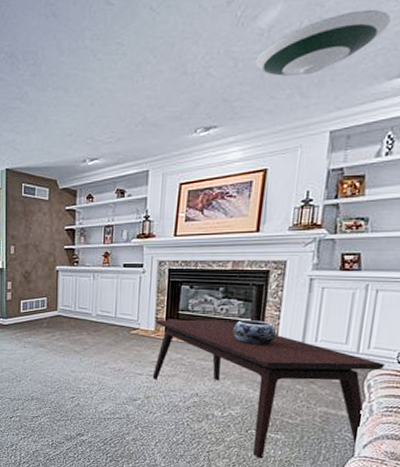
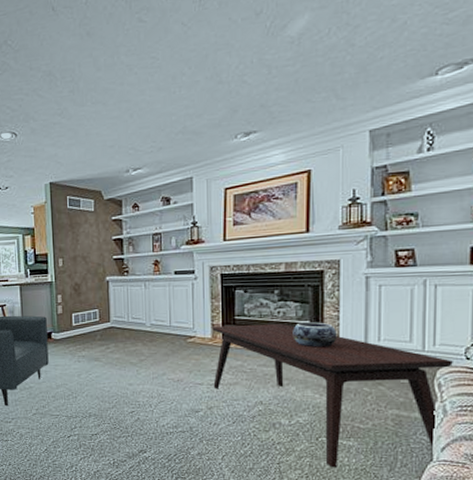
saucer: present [255,9,391,77] -> none [289,13,416,81]

